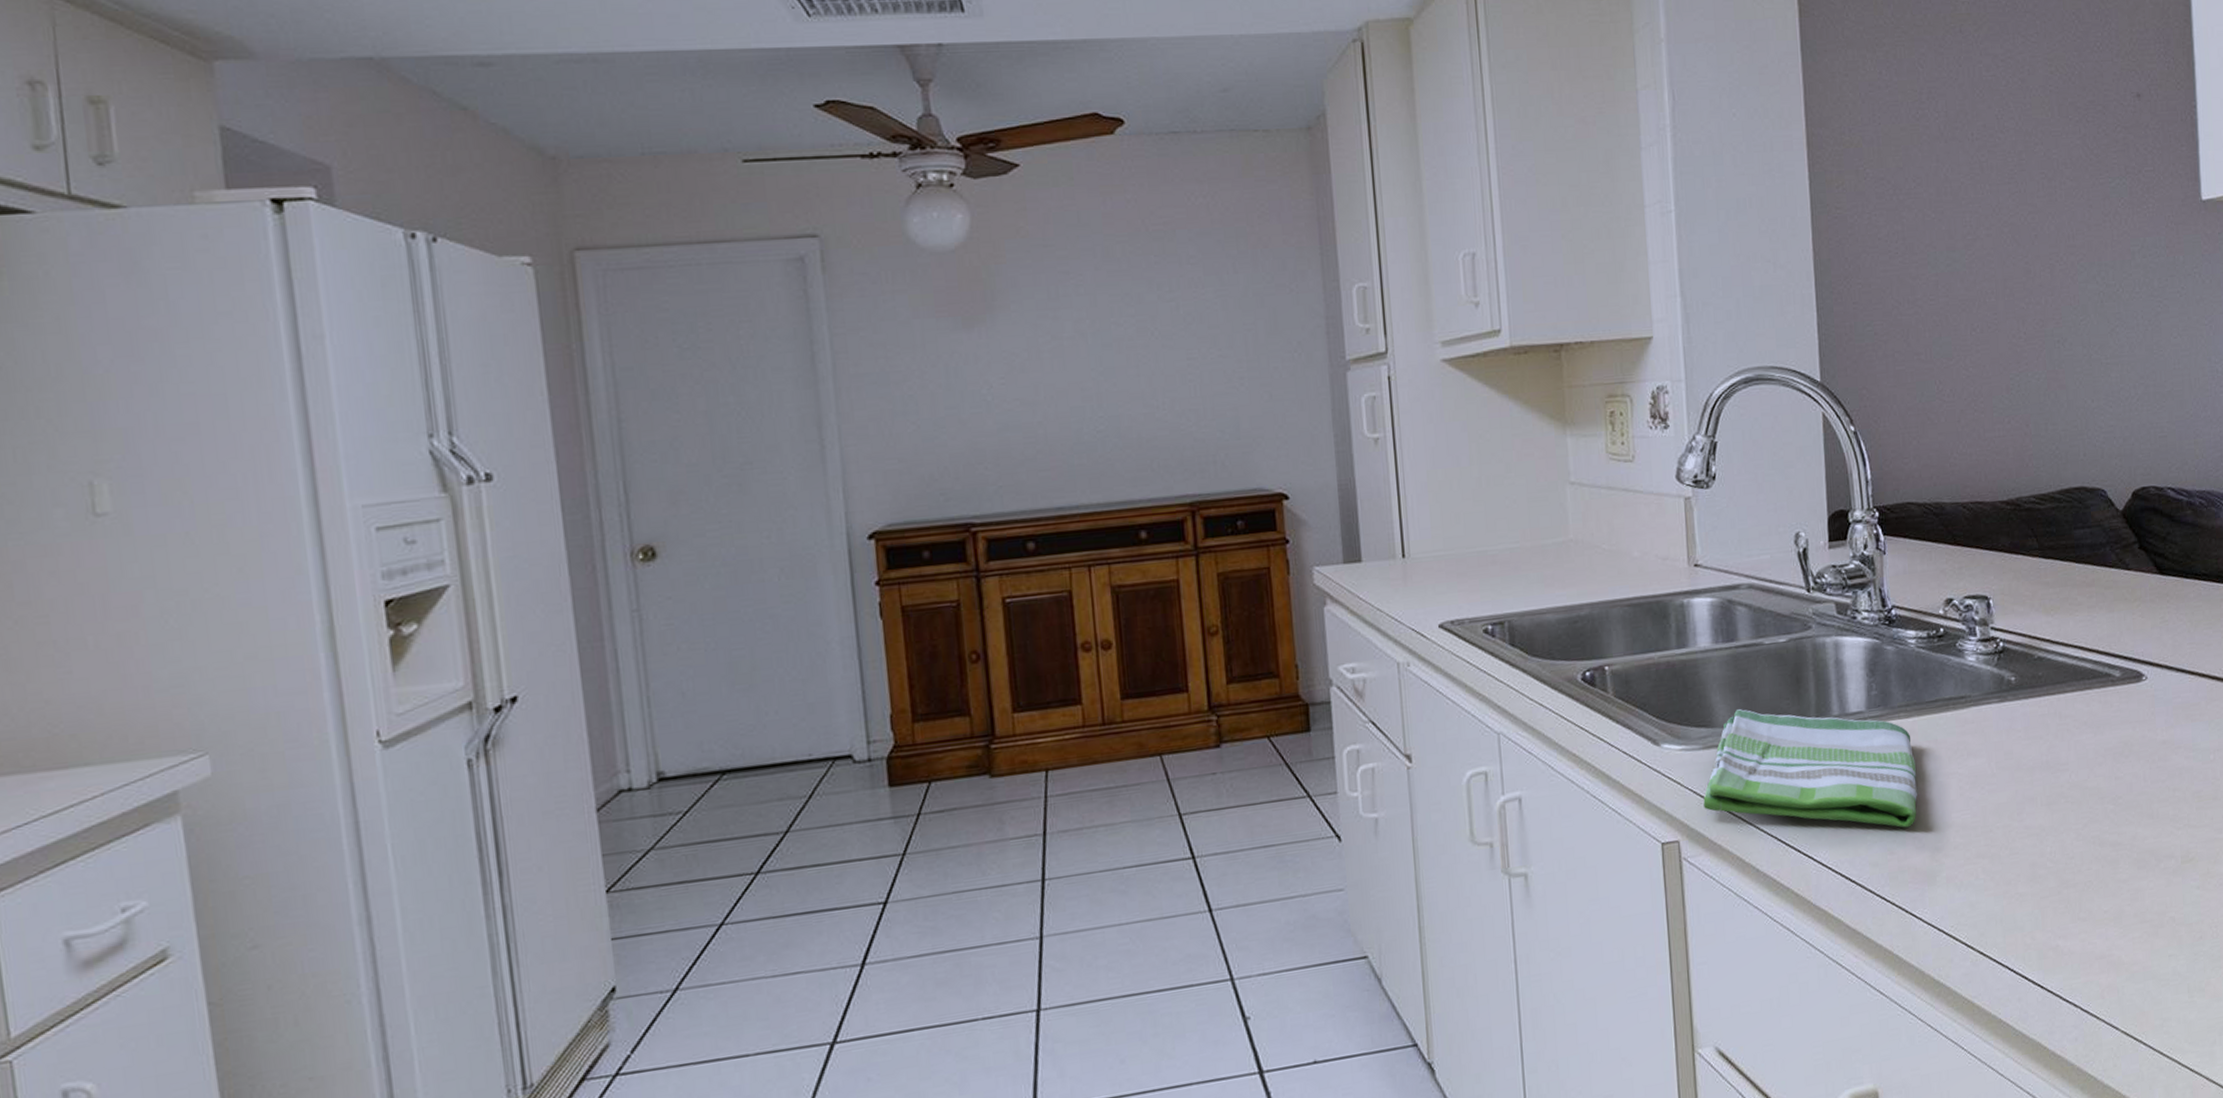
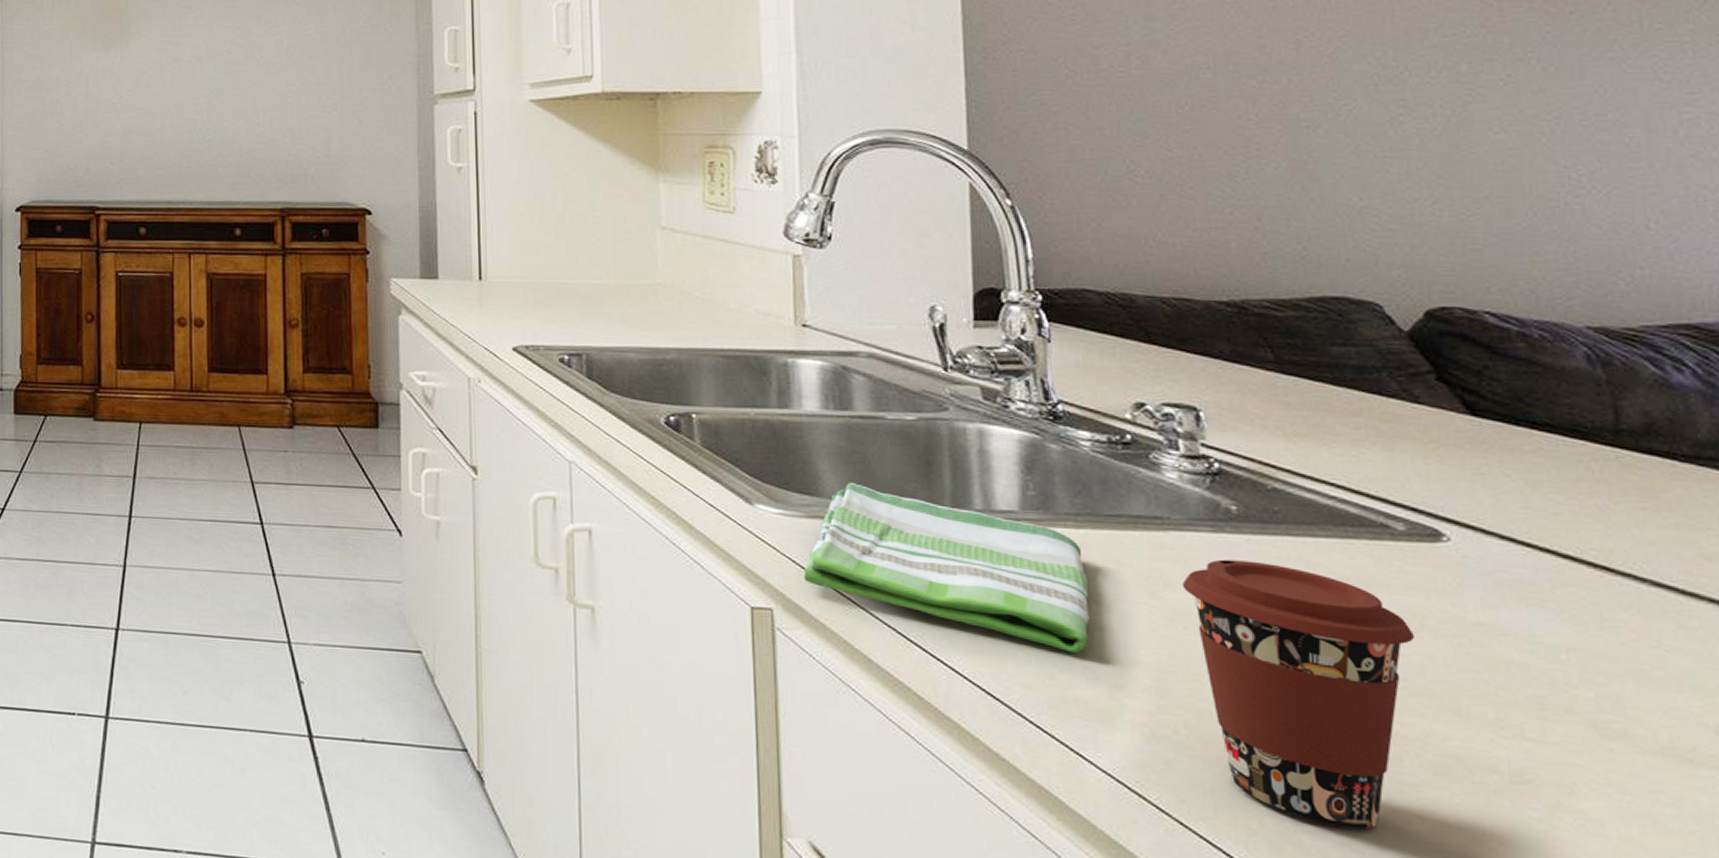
coffee cup: none [1979,721,2126,928] -> present [1182,559,1414,830]

